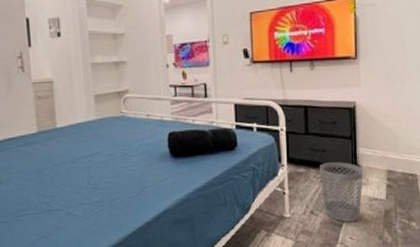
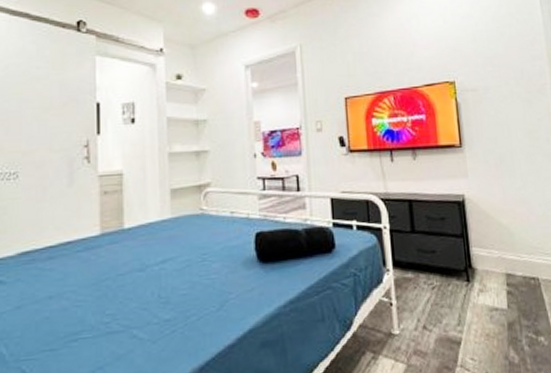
wastebasket: present [319,162,363,222] -> none [429,264,481,339]

